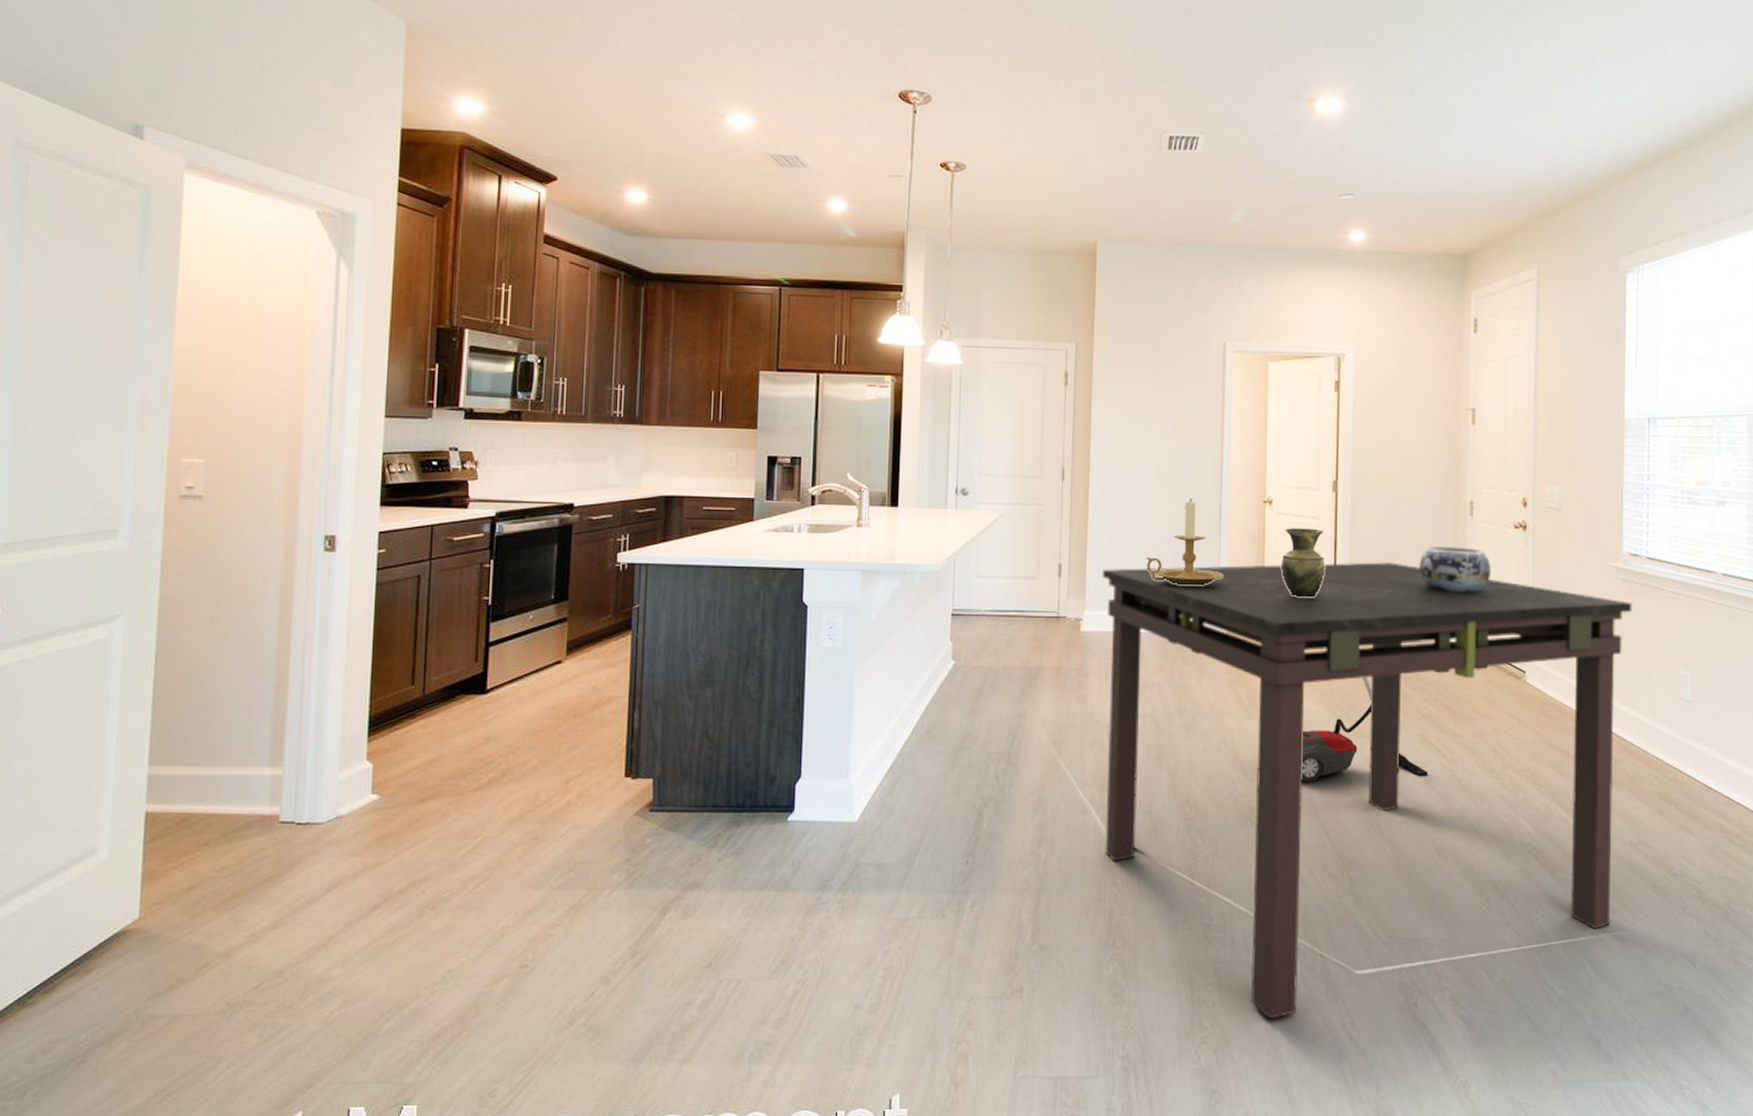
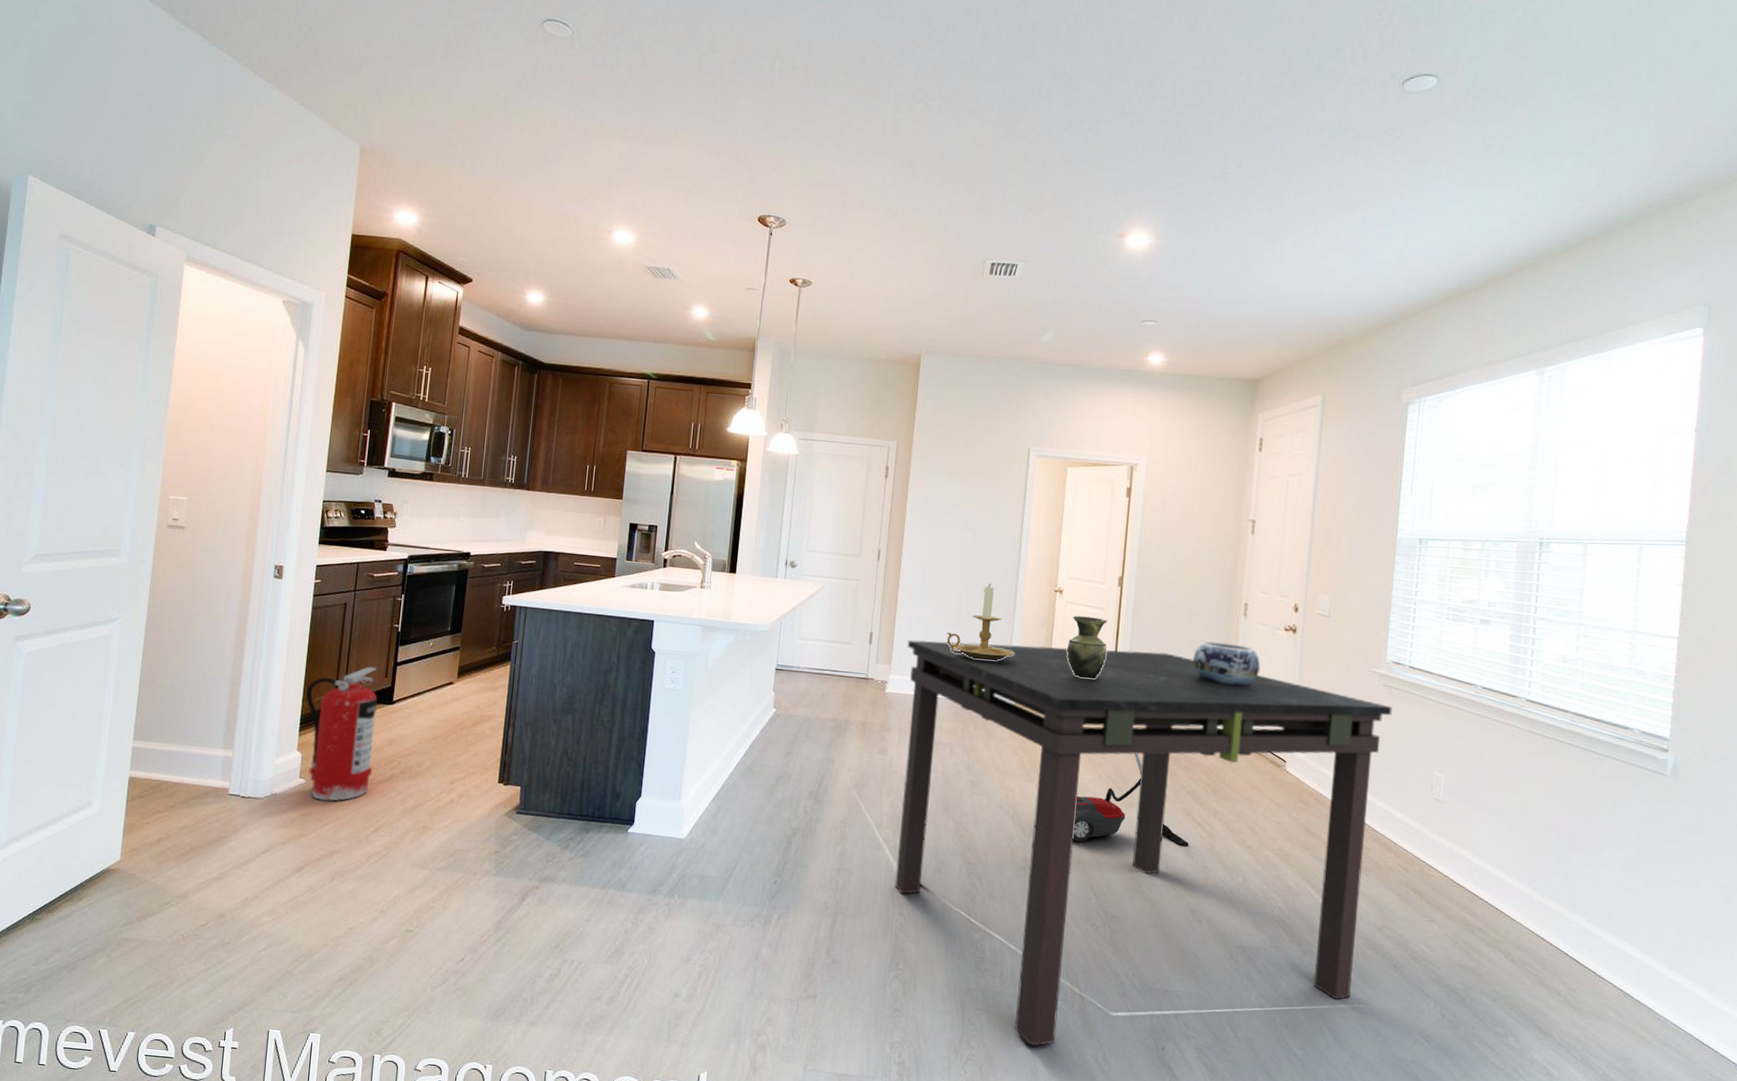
fire extinguisher: none [374,650,466,818] -> present [305,666,377,801]

